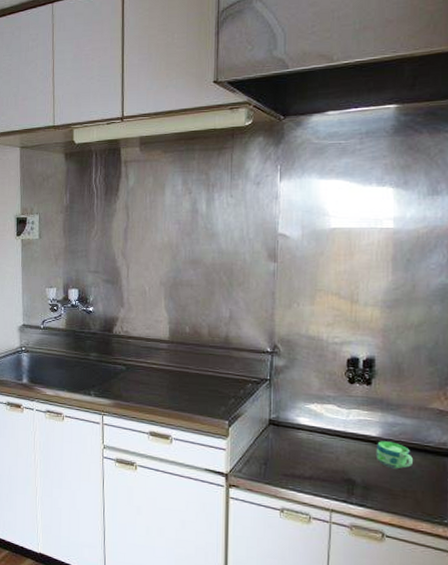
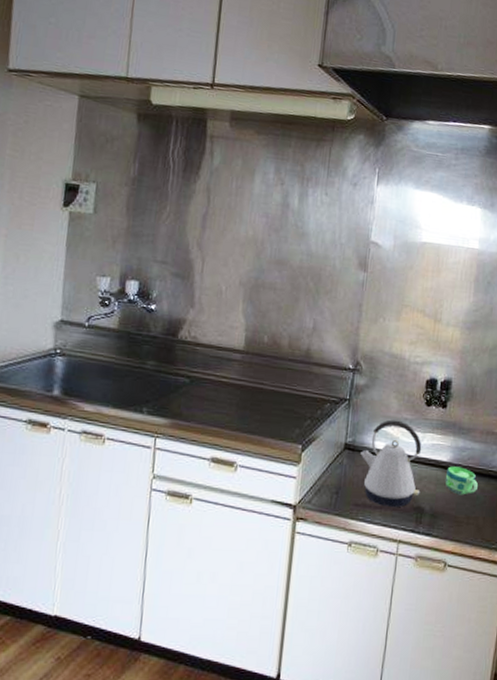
kettle: none [285,397,350,479] -> present [360,420,422,508]

